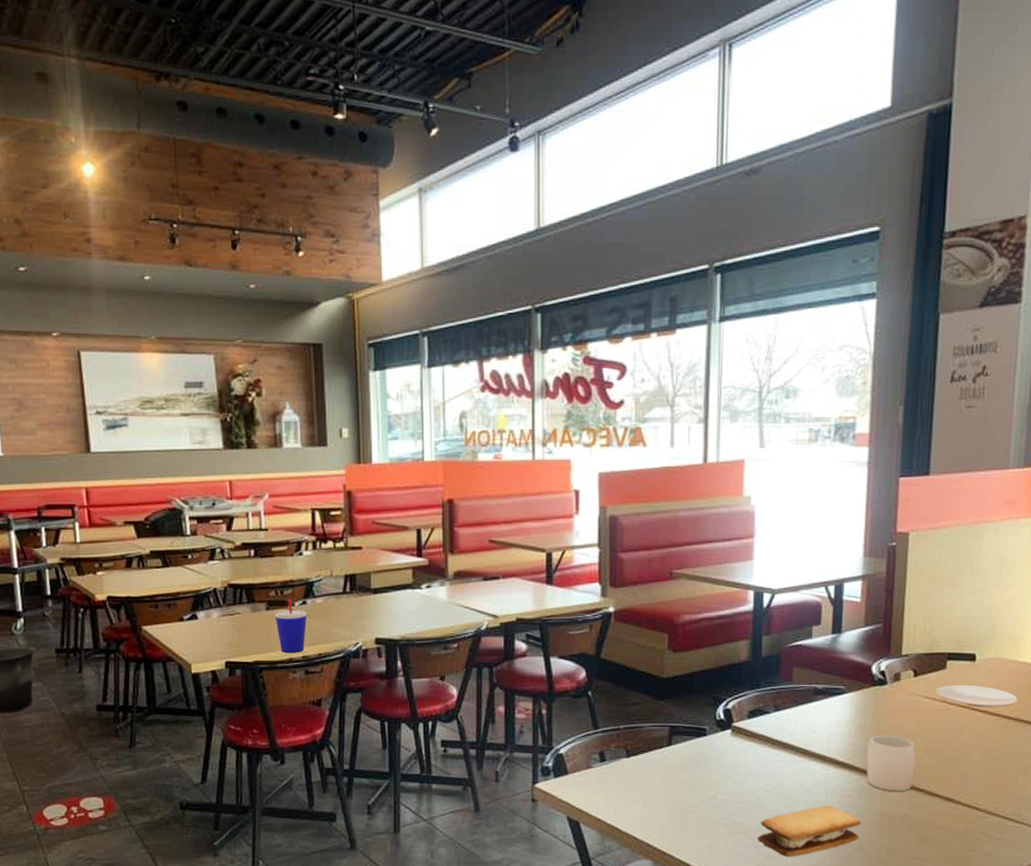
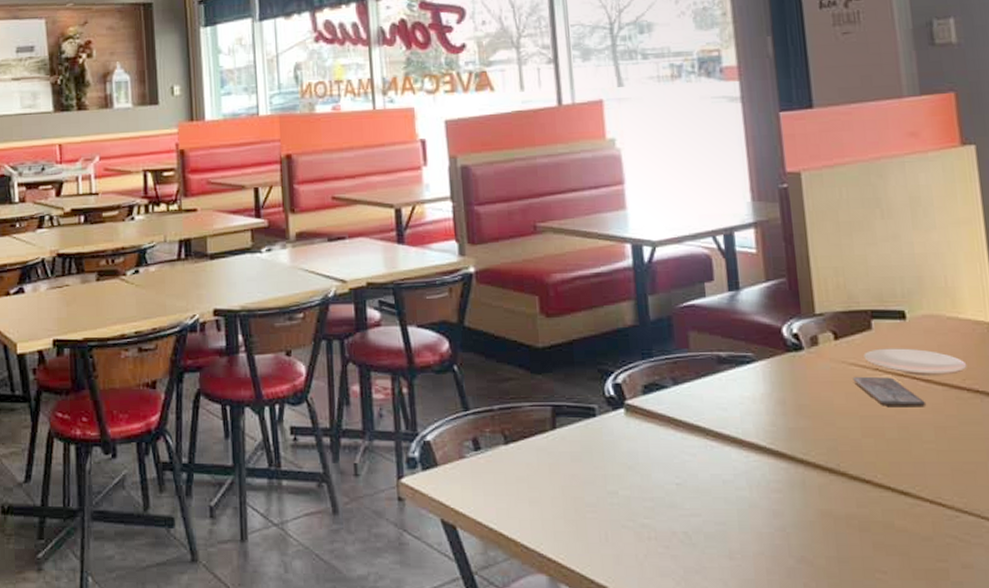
beverage cup: present [275,599,307,654] -> none [105,268,140,329]
sandwich: present [757,806,862,858] -> none [672,503,801,571]
mug: present [866,734,916,792] -> none [791,411,856,484]
smartphone: none [923,707,979,733] -> present [852,376,927,407]

